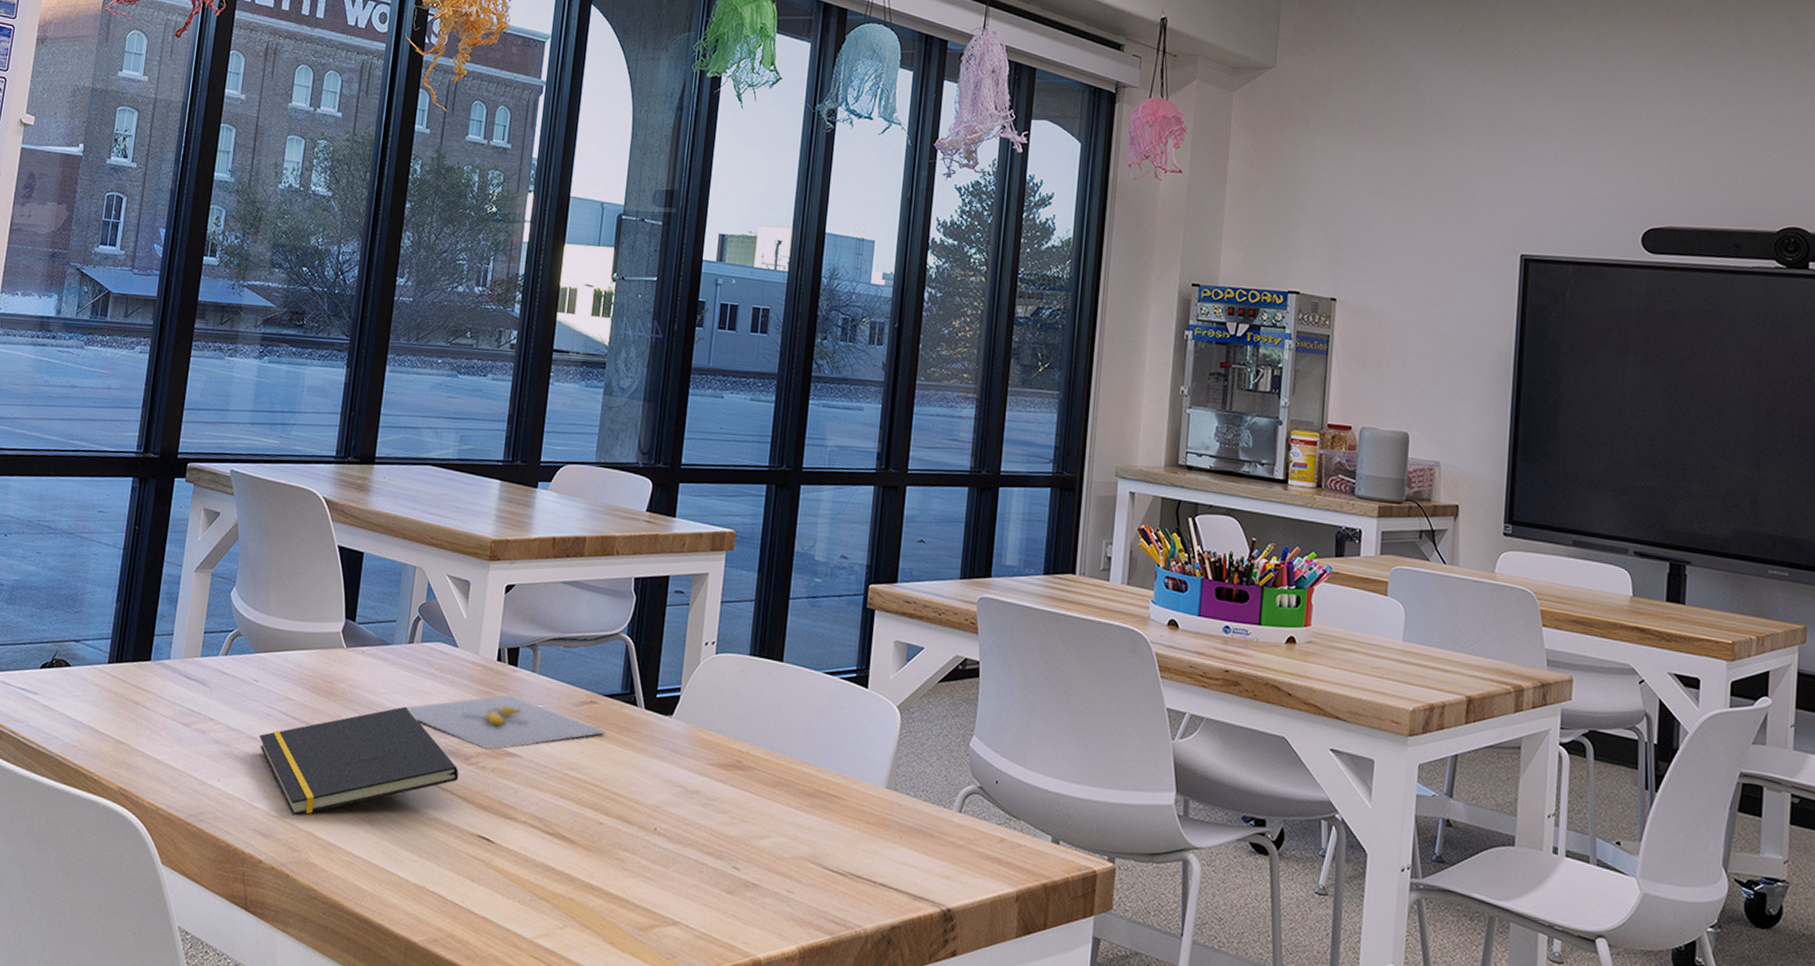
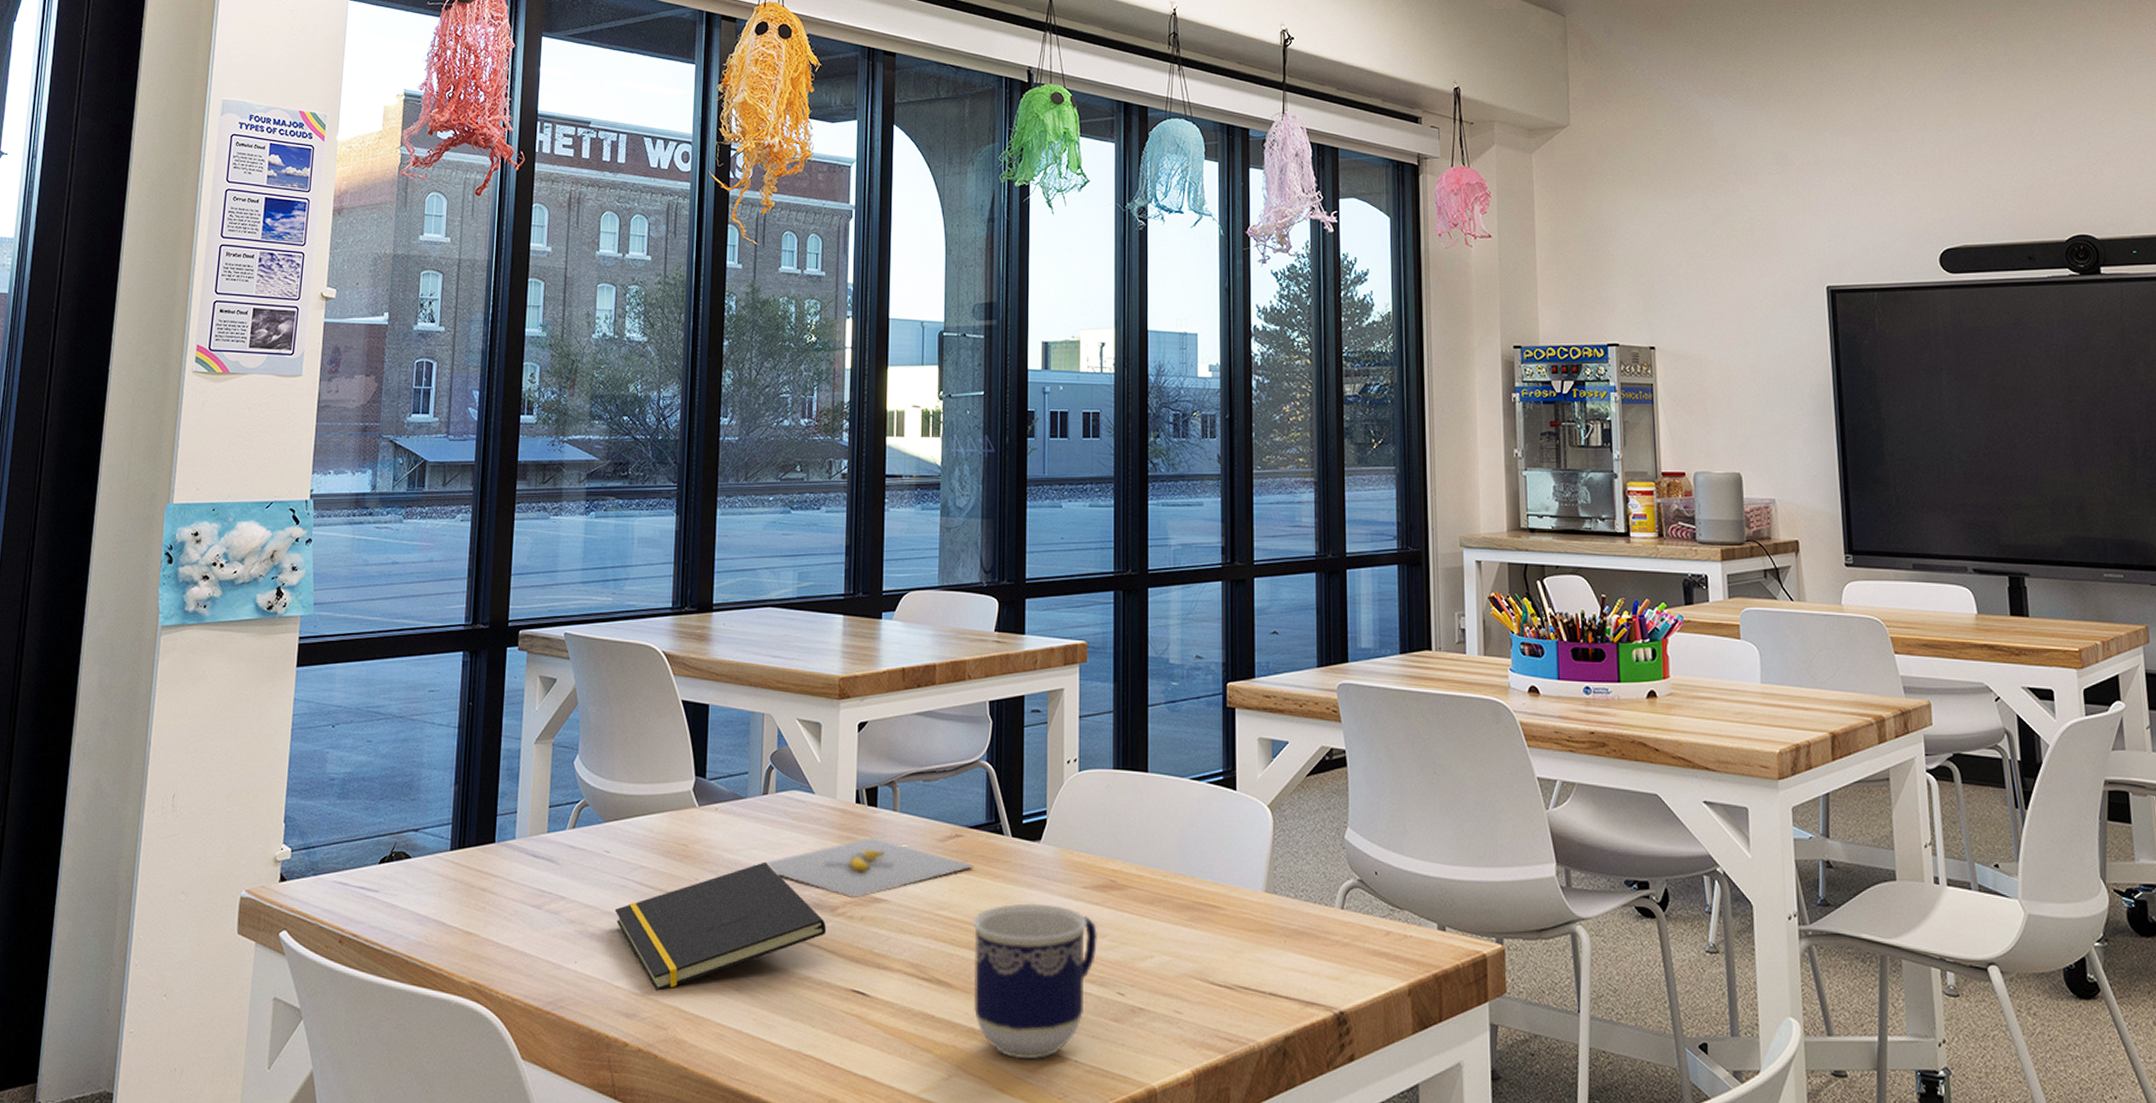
cup: none [593,772,719,919] -> present [973,903,1097,1059]

